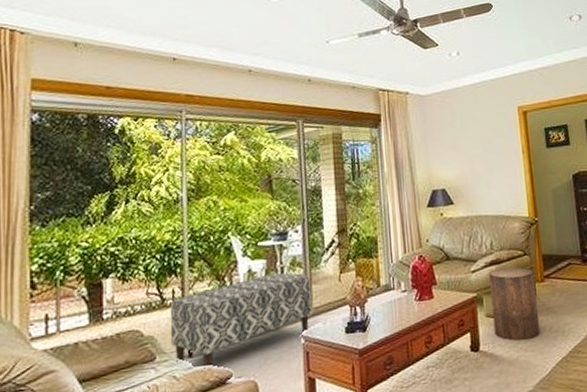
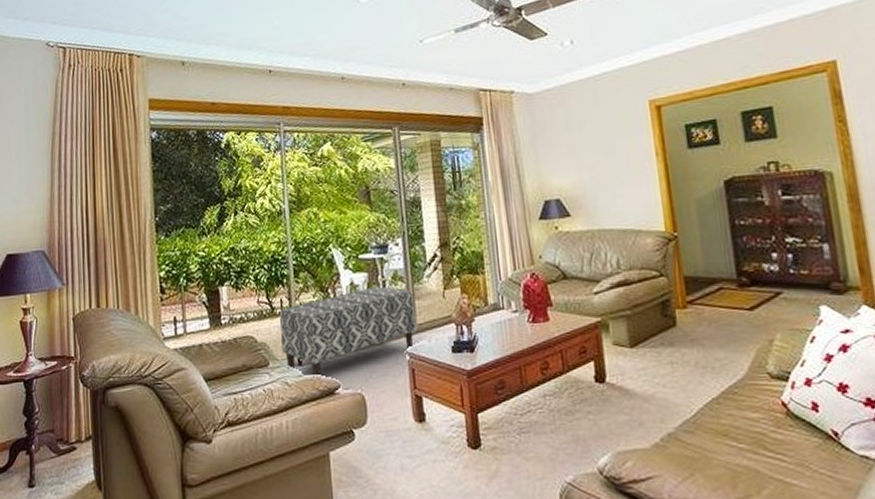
stool: present [489,267,541,341] -> none [616,289,683,375]

